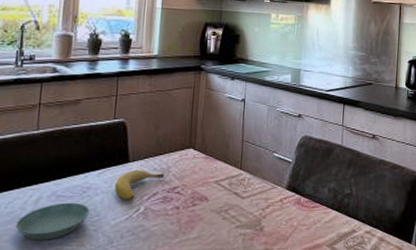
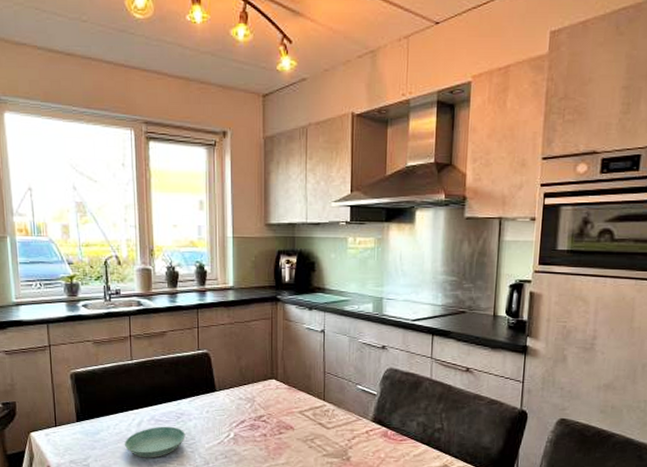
fruit: present [114,169,165,200] -> none [205,398,251,426]

